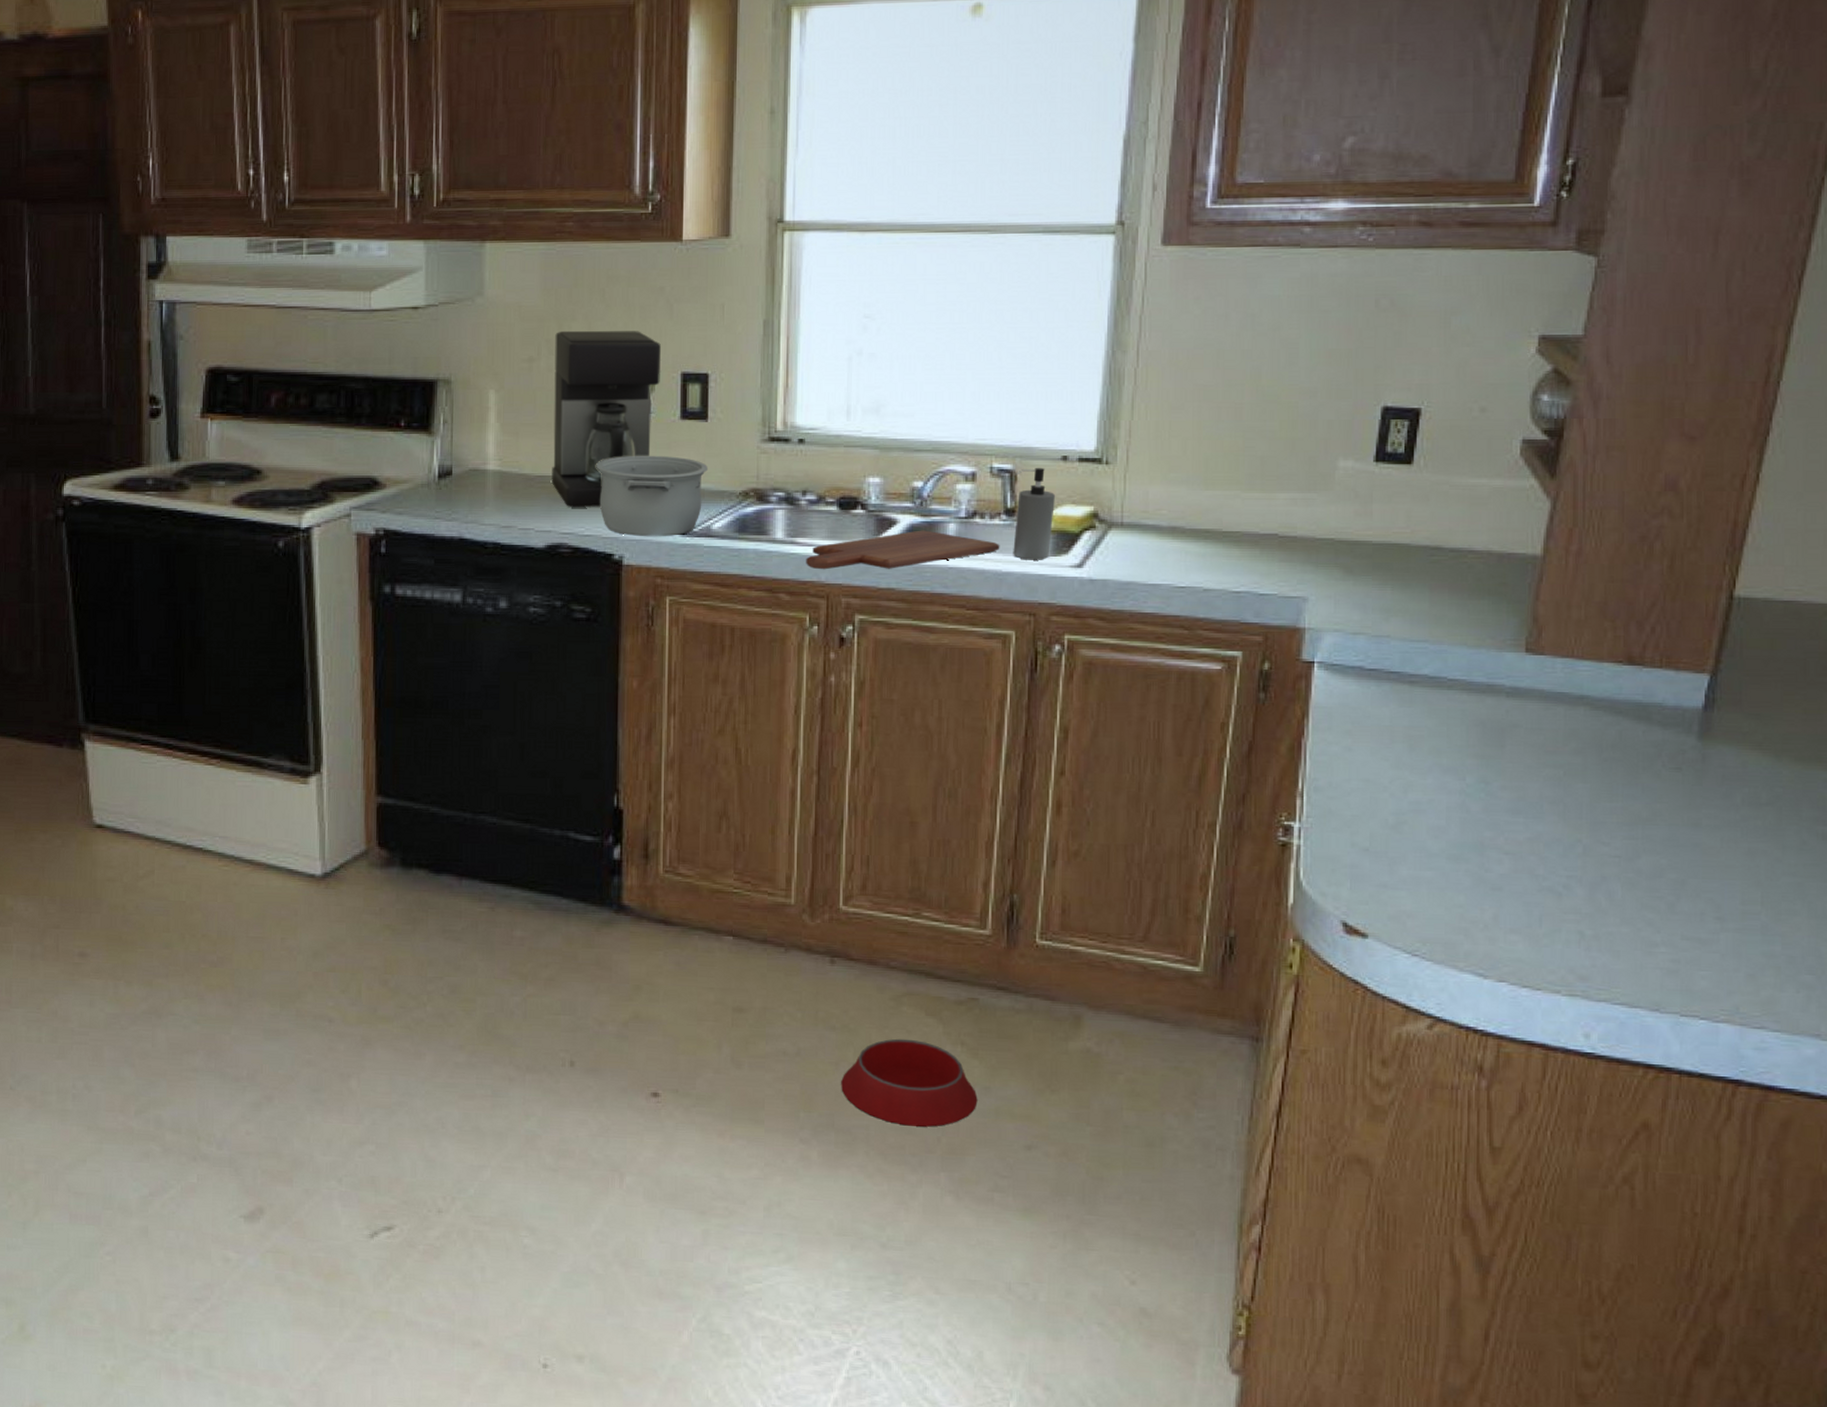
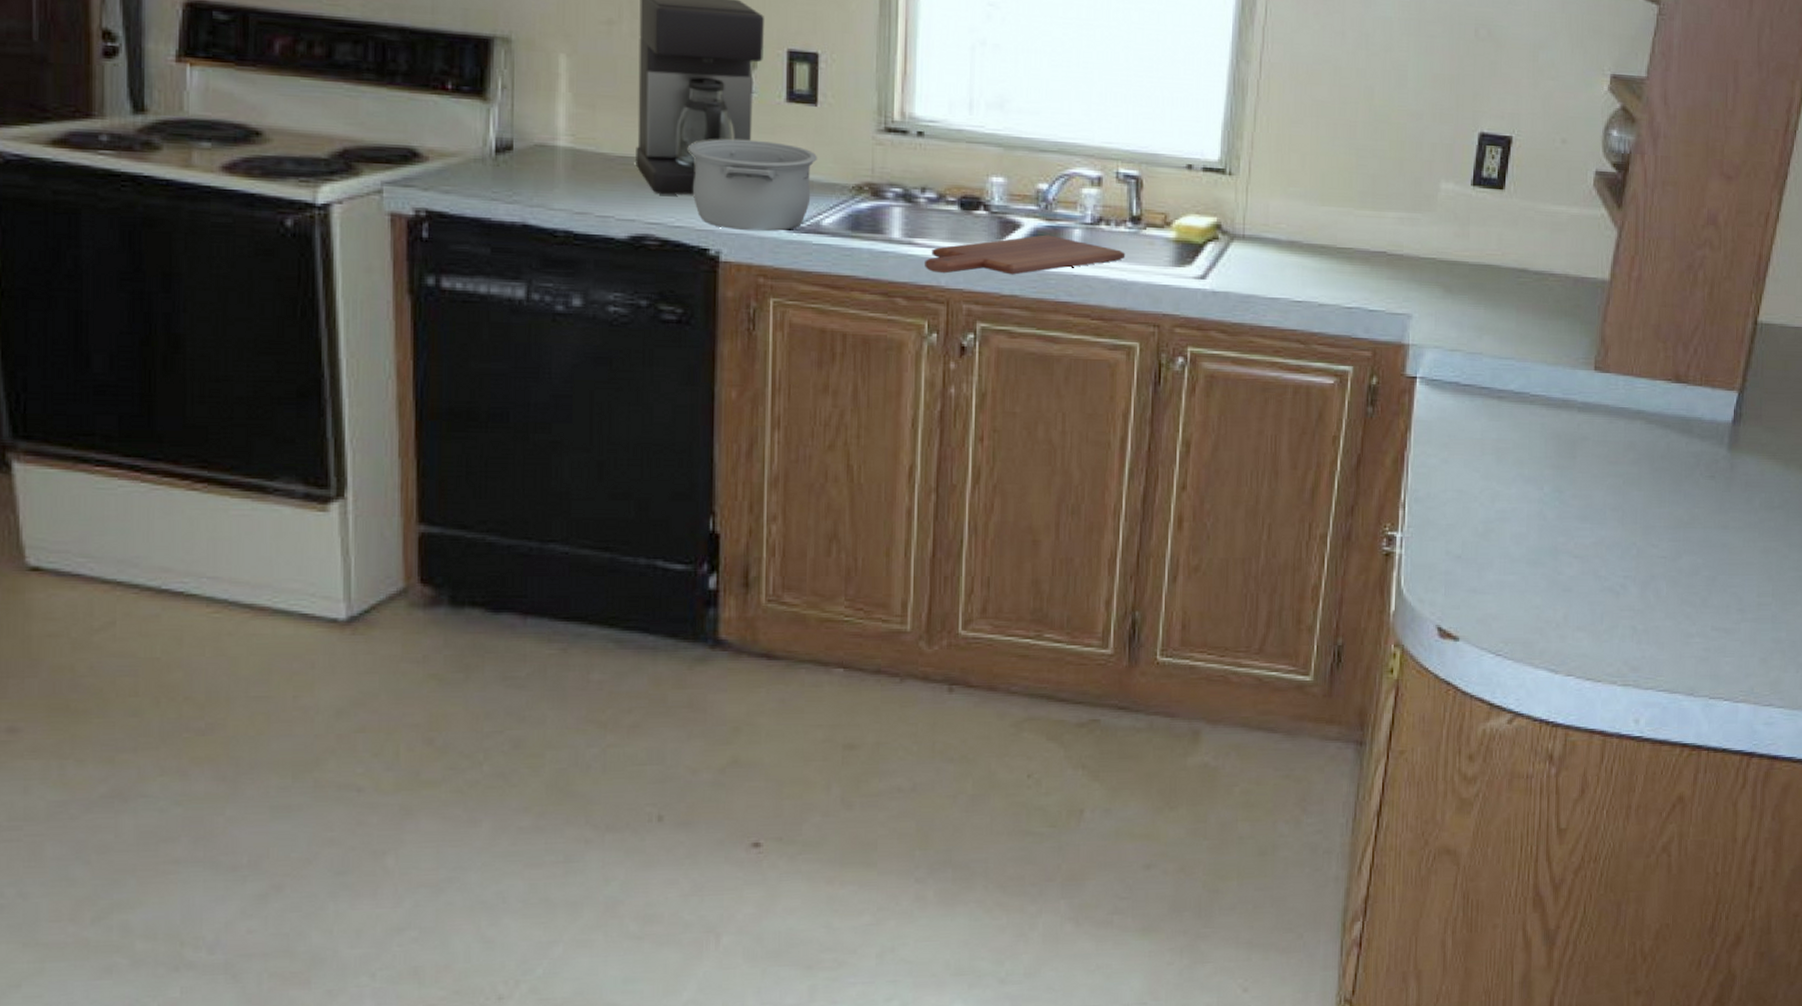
pet bowl: present [841,1038,978,1127] -> none [959,765,1098,855]
soap dispenser: present [1013,467,1055,560] -> none [1138,174,1180,271]

